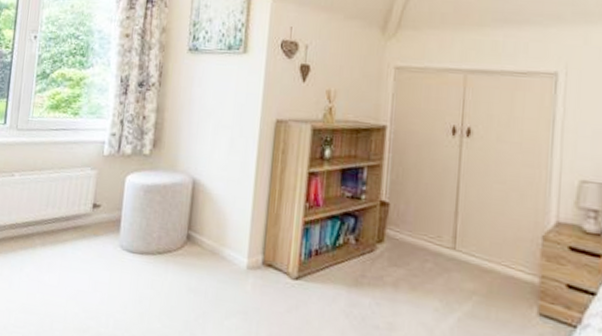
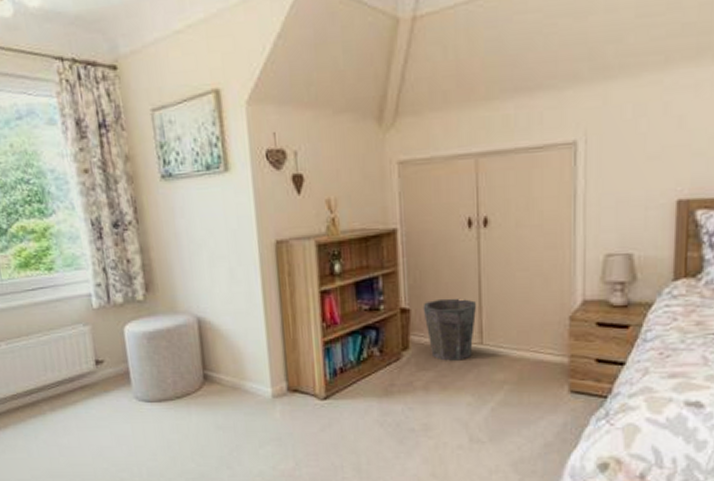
waste bin: none [401,197,452,263] -> present [423,298,476,361]

